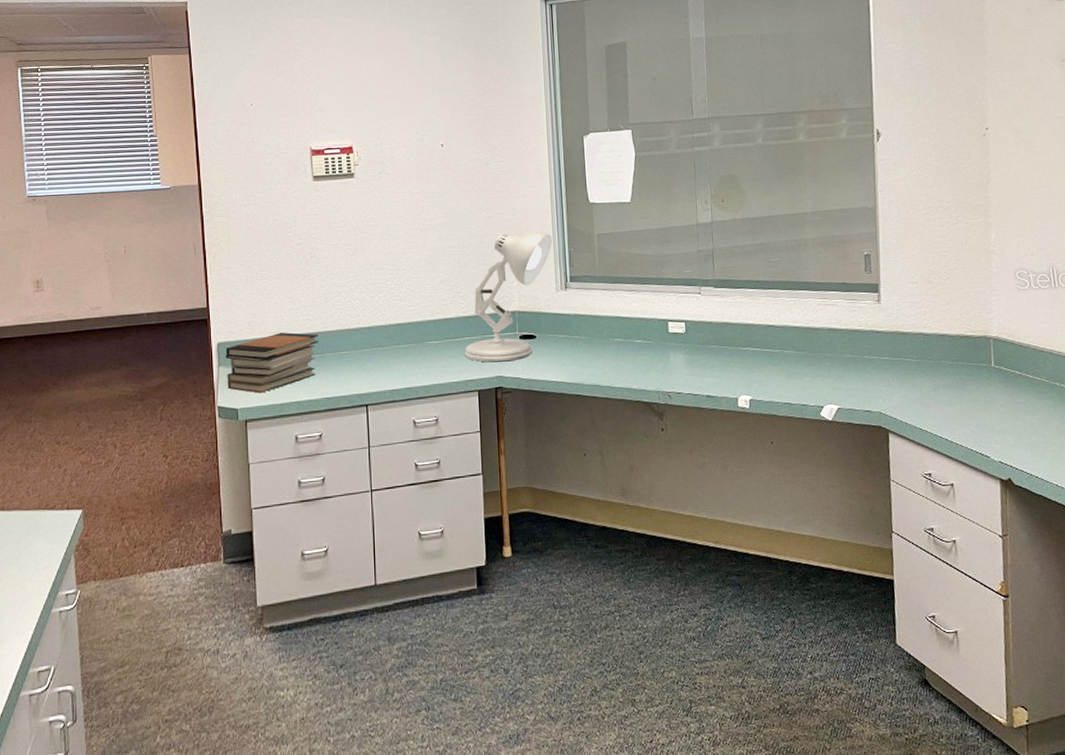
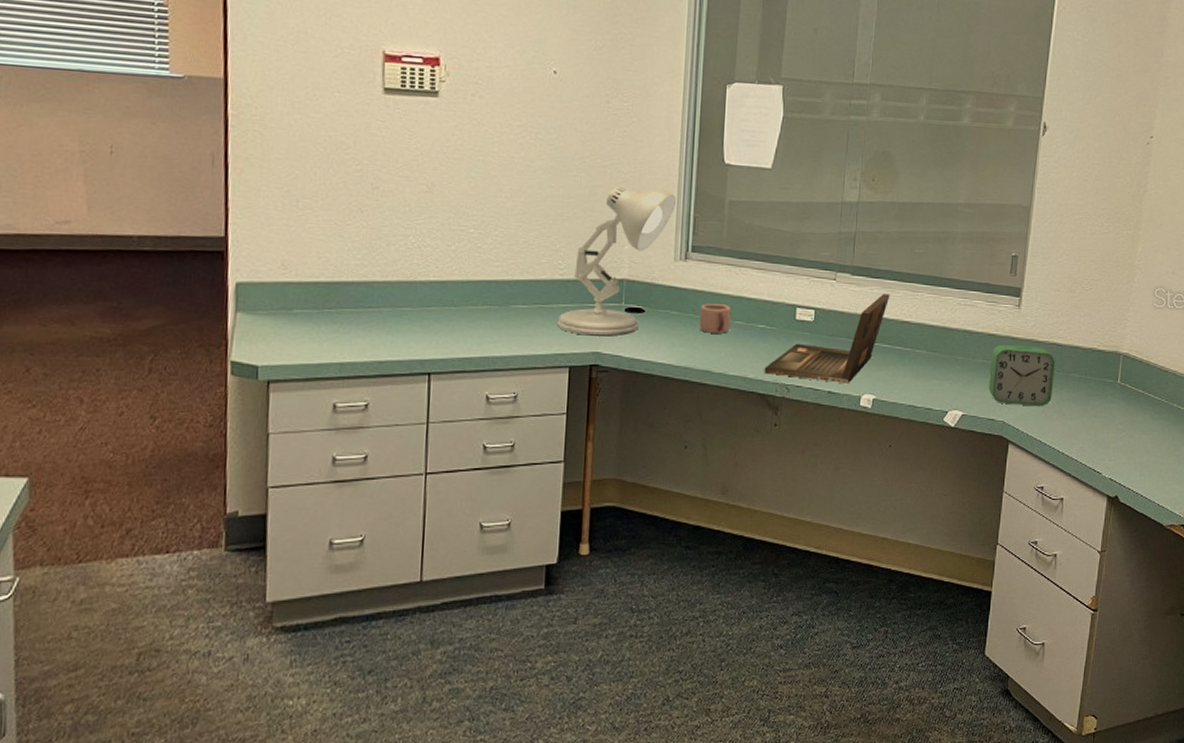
book stack: present [226,332,318,393] -> none [245,277,374,349]
mug: none [584,325,612,351] -> present [700,303,732,334]
laptop: none [646,302,753,388] -> present [764,294,890,385]
alarm clock: none [858,338,926,396] -> present [989,344,1056,407]

